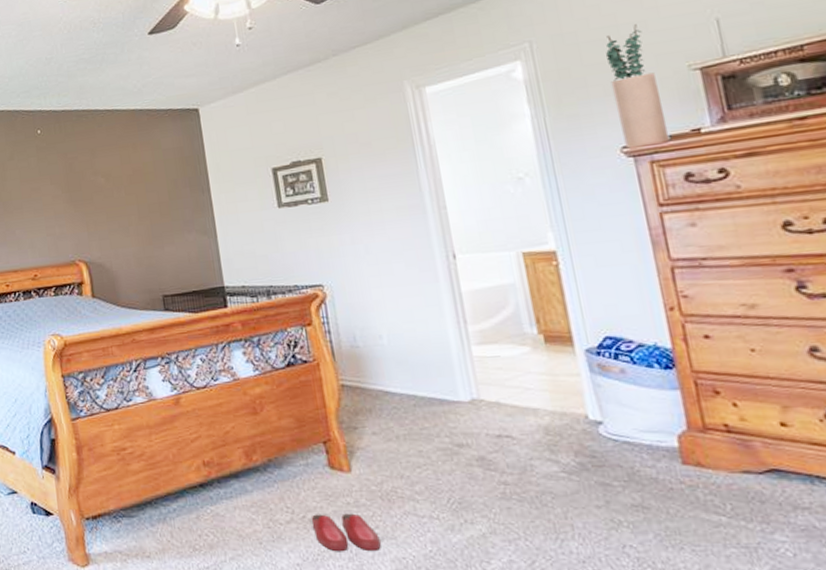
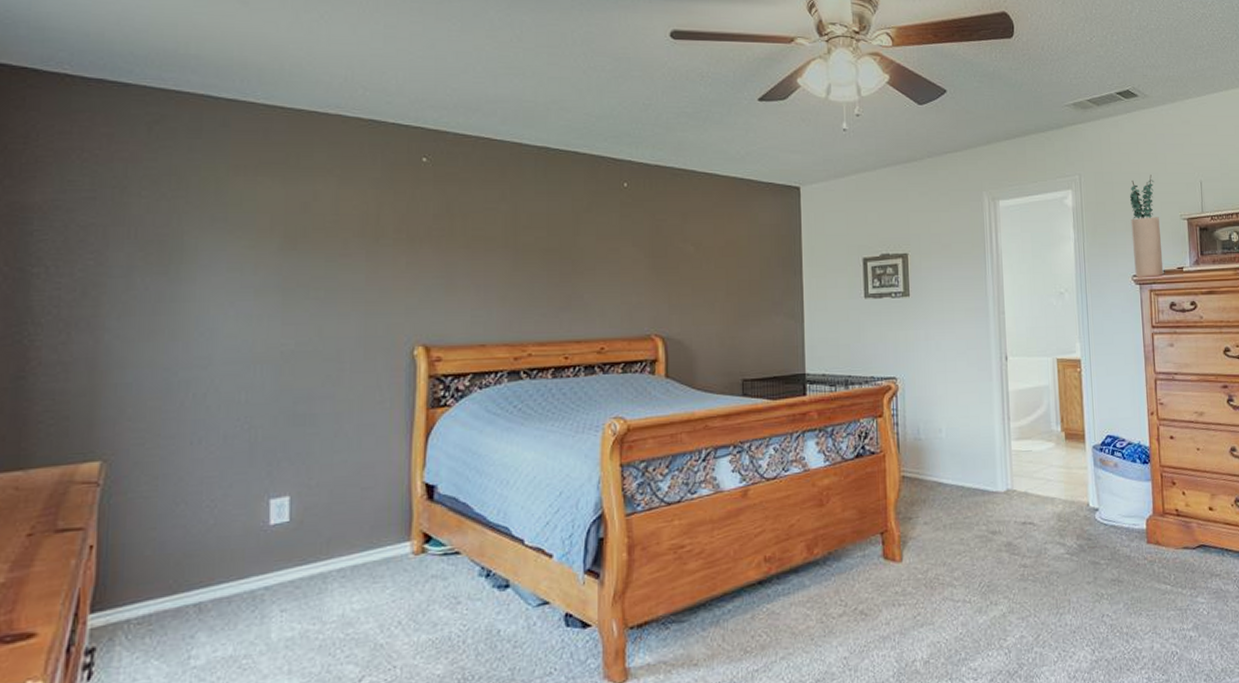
slippers: present [311,513,381,551] -> none [862,602,920,641]

